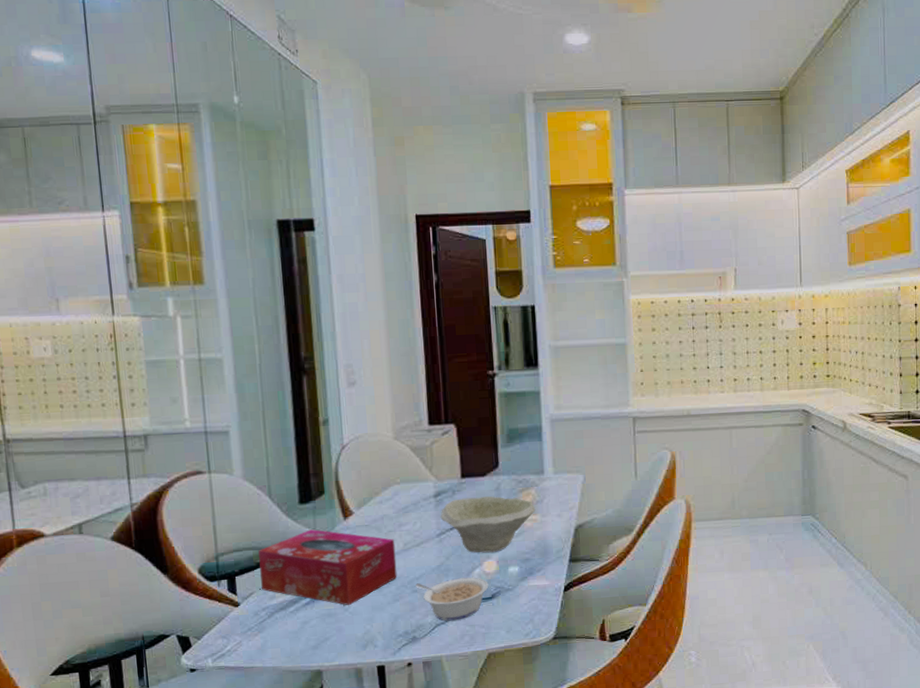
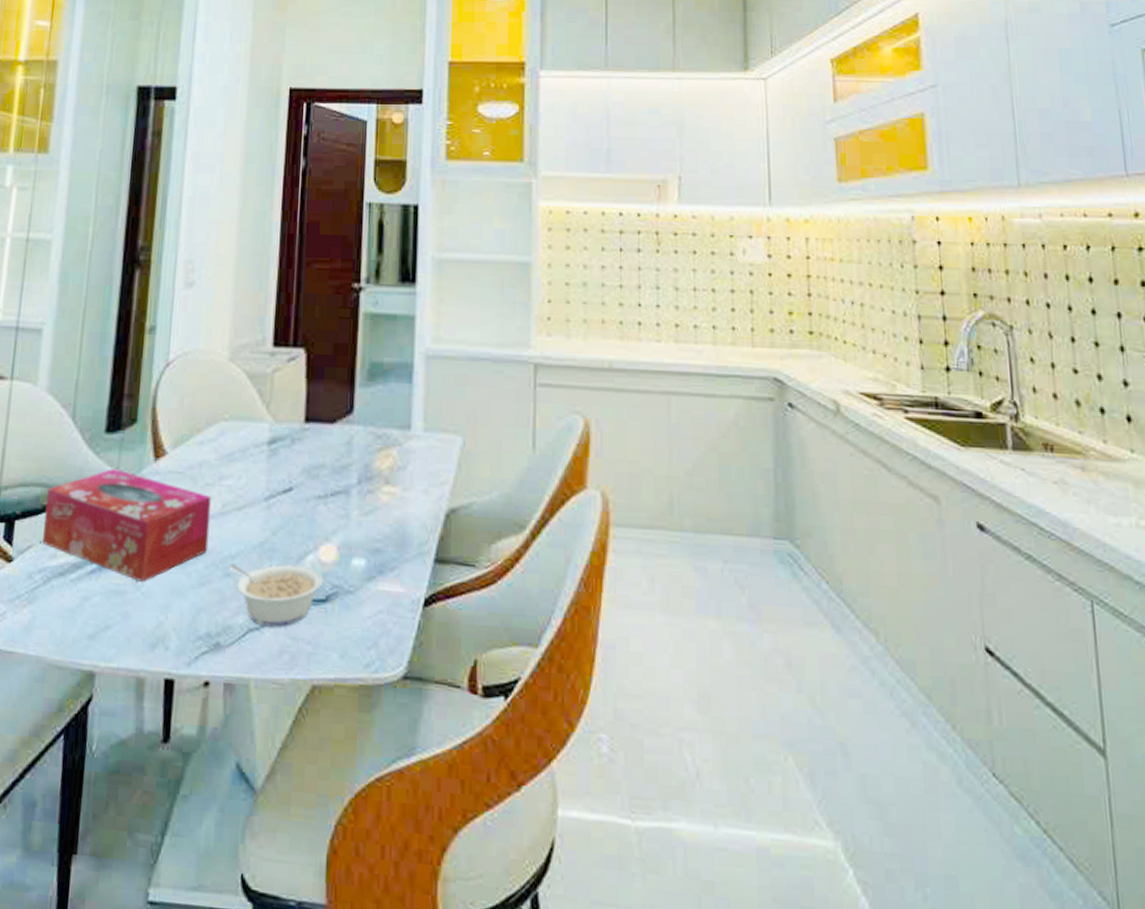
bowl: present [440,496,536,553] -> none [272,450,396,534]

